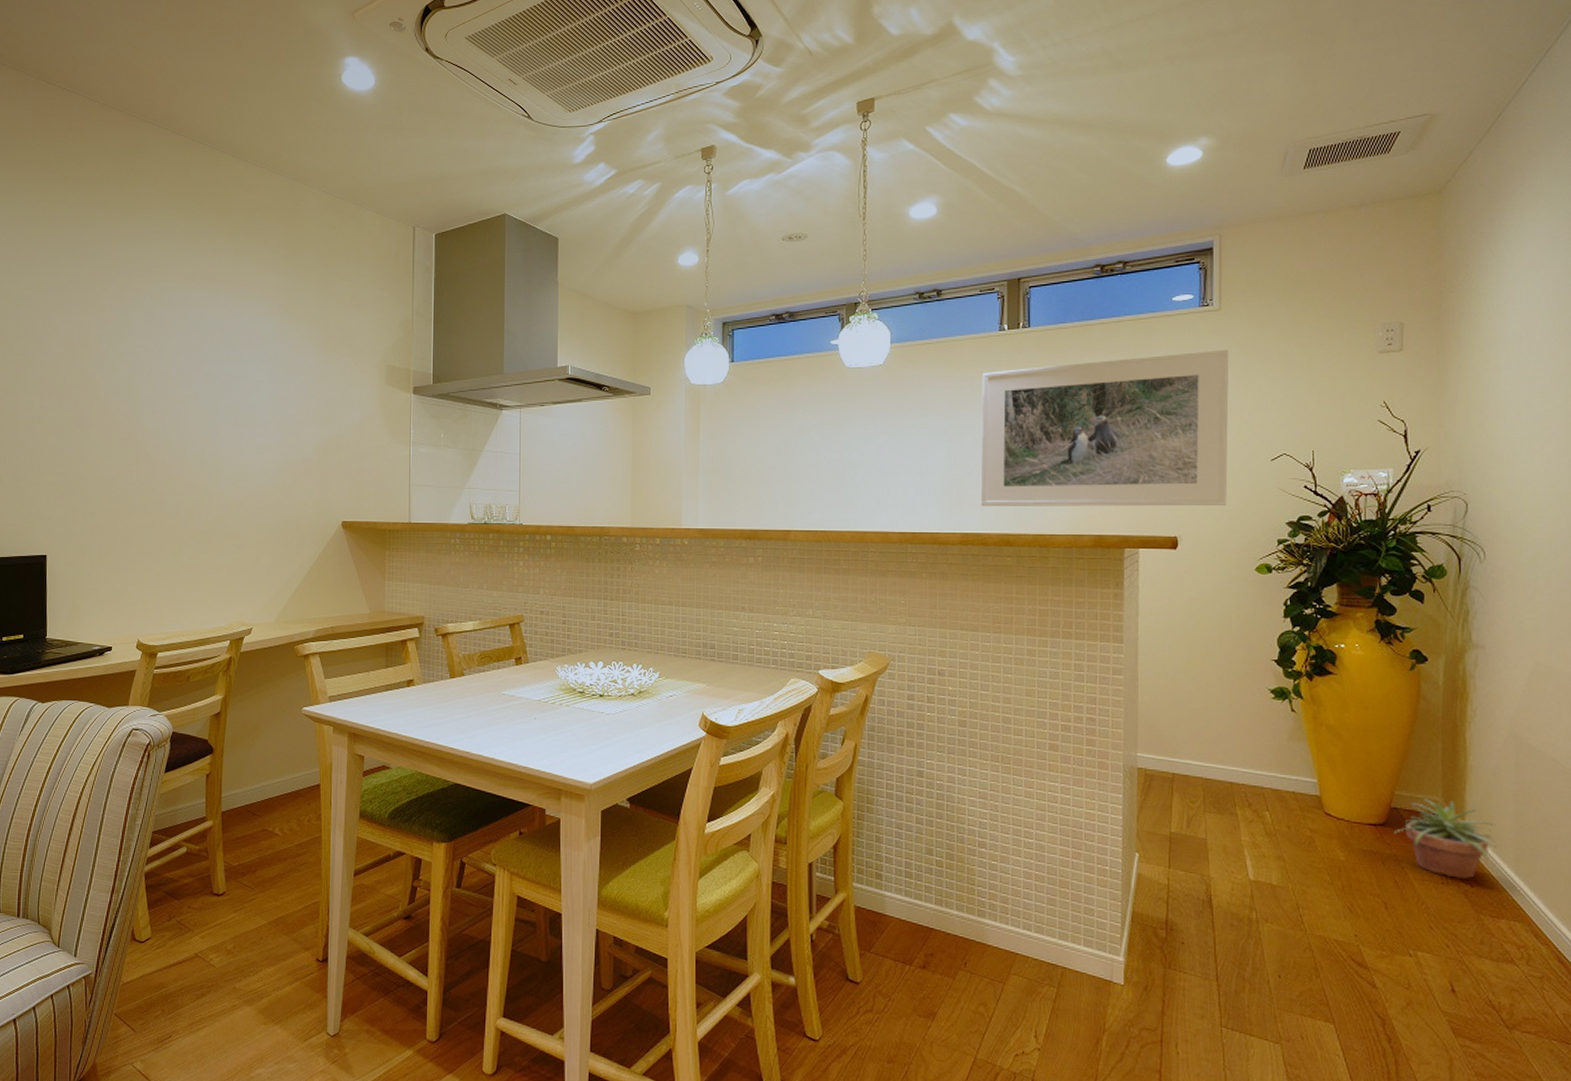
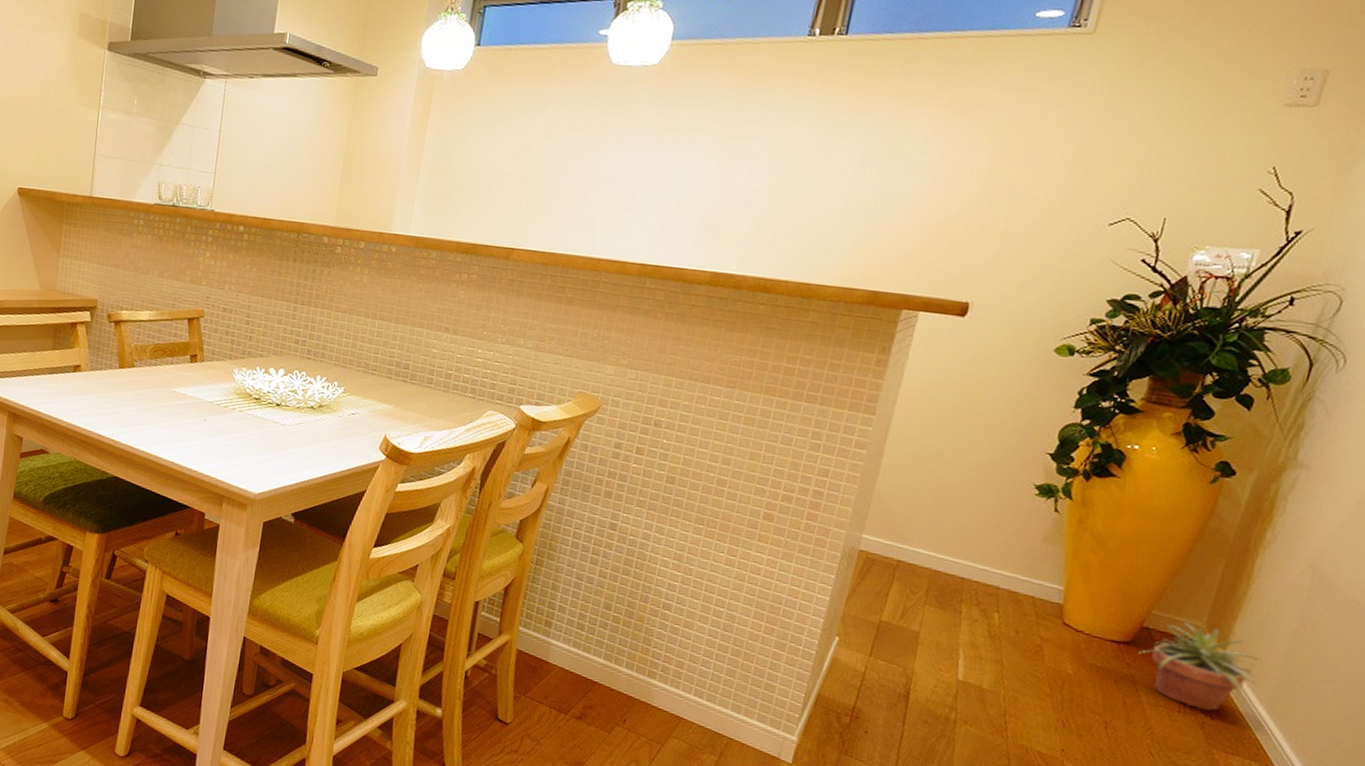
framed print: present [980,349,1229,507] -> none [741,83,1092,273]

